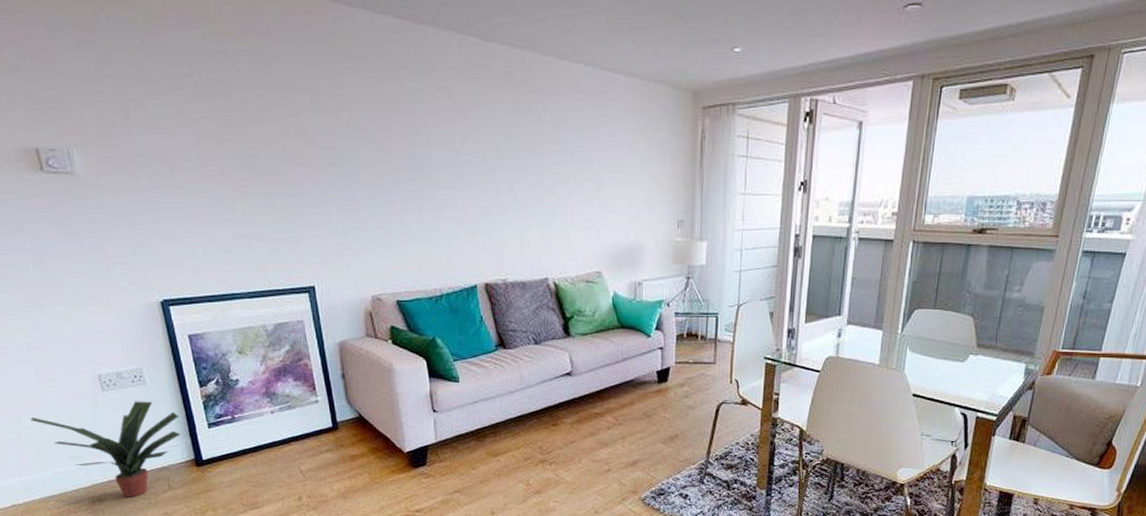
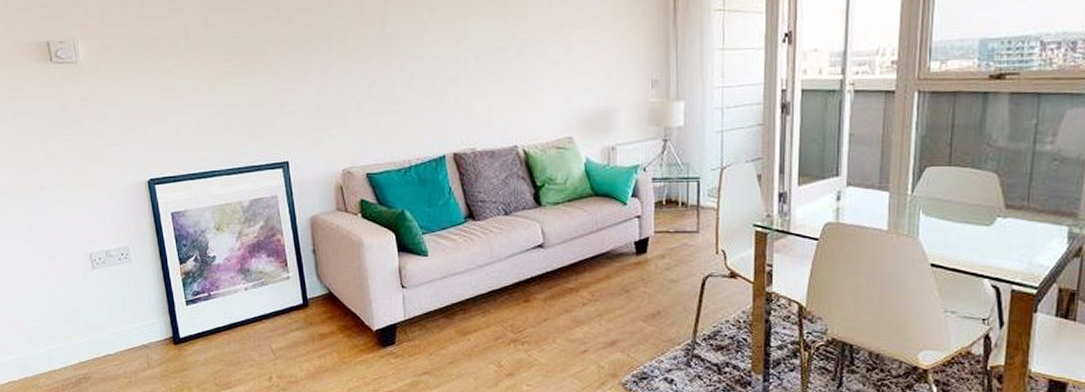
potted plant: present [30,401,181,498] -> none [29,279,161,376]

